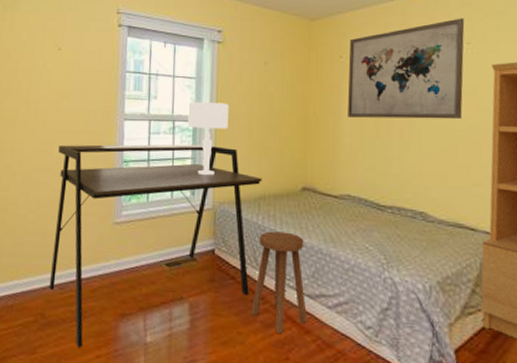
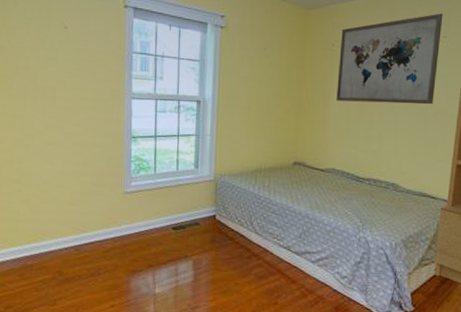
desk: present [50,144,262,348] -> none [66,121,259,299]
table lamp: present [187,102,229,175] -> none [191,83,230,150]
stool: present [251,231,307,335] -> none [247,199,294,284]

